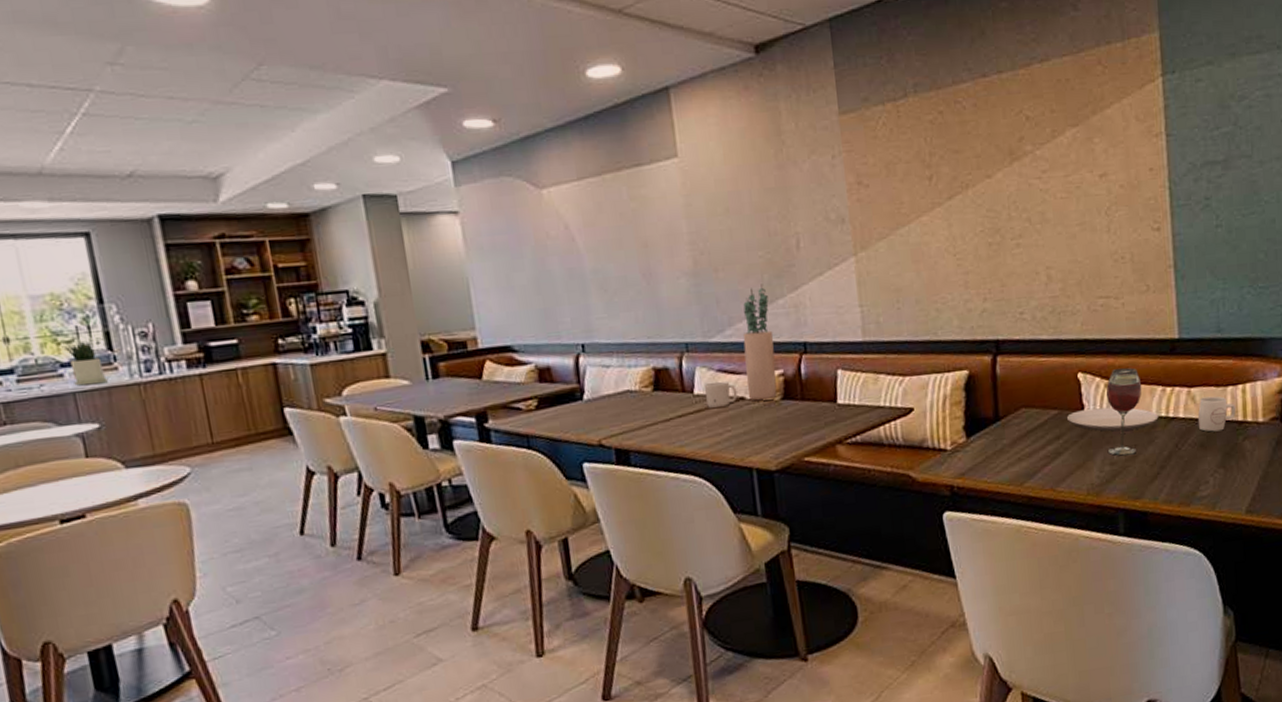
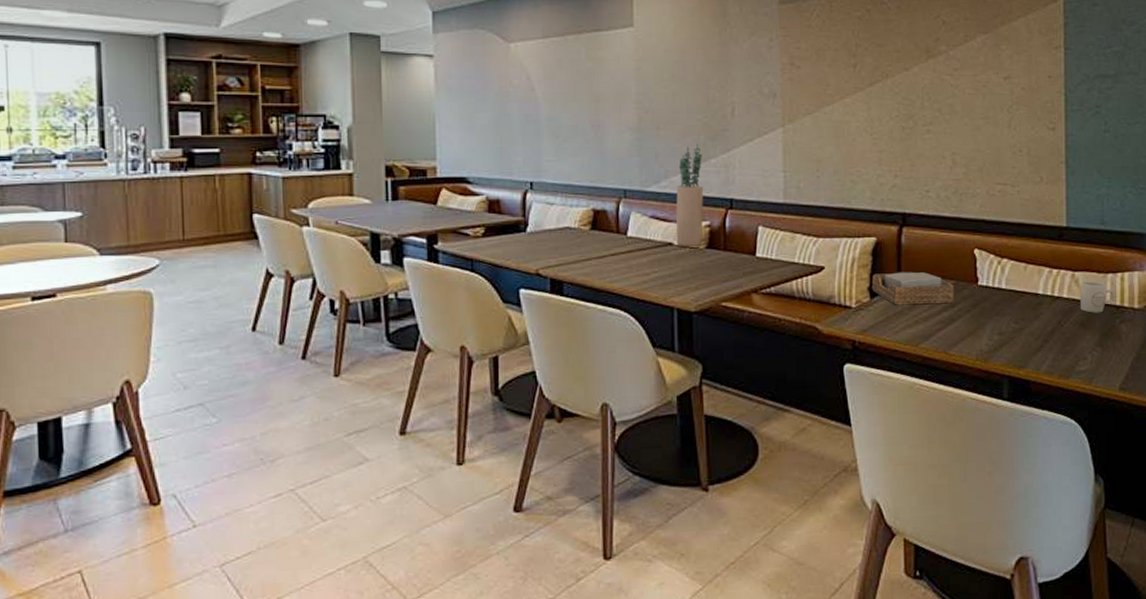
planter: present [65,342,109,386] -> none [62,138,97,177]
mug: present [705,381,738,410] -> none [638,226,666,252]
napkin holder: none [966,404,1059,443] -> present [872,272,954,305]
plate: present [1067,407,1159,432] -> none [963,282,1045,305]
wineglass: present [1106,367,1142,456] -> none [997,248,1031,327]

